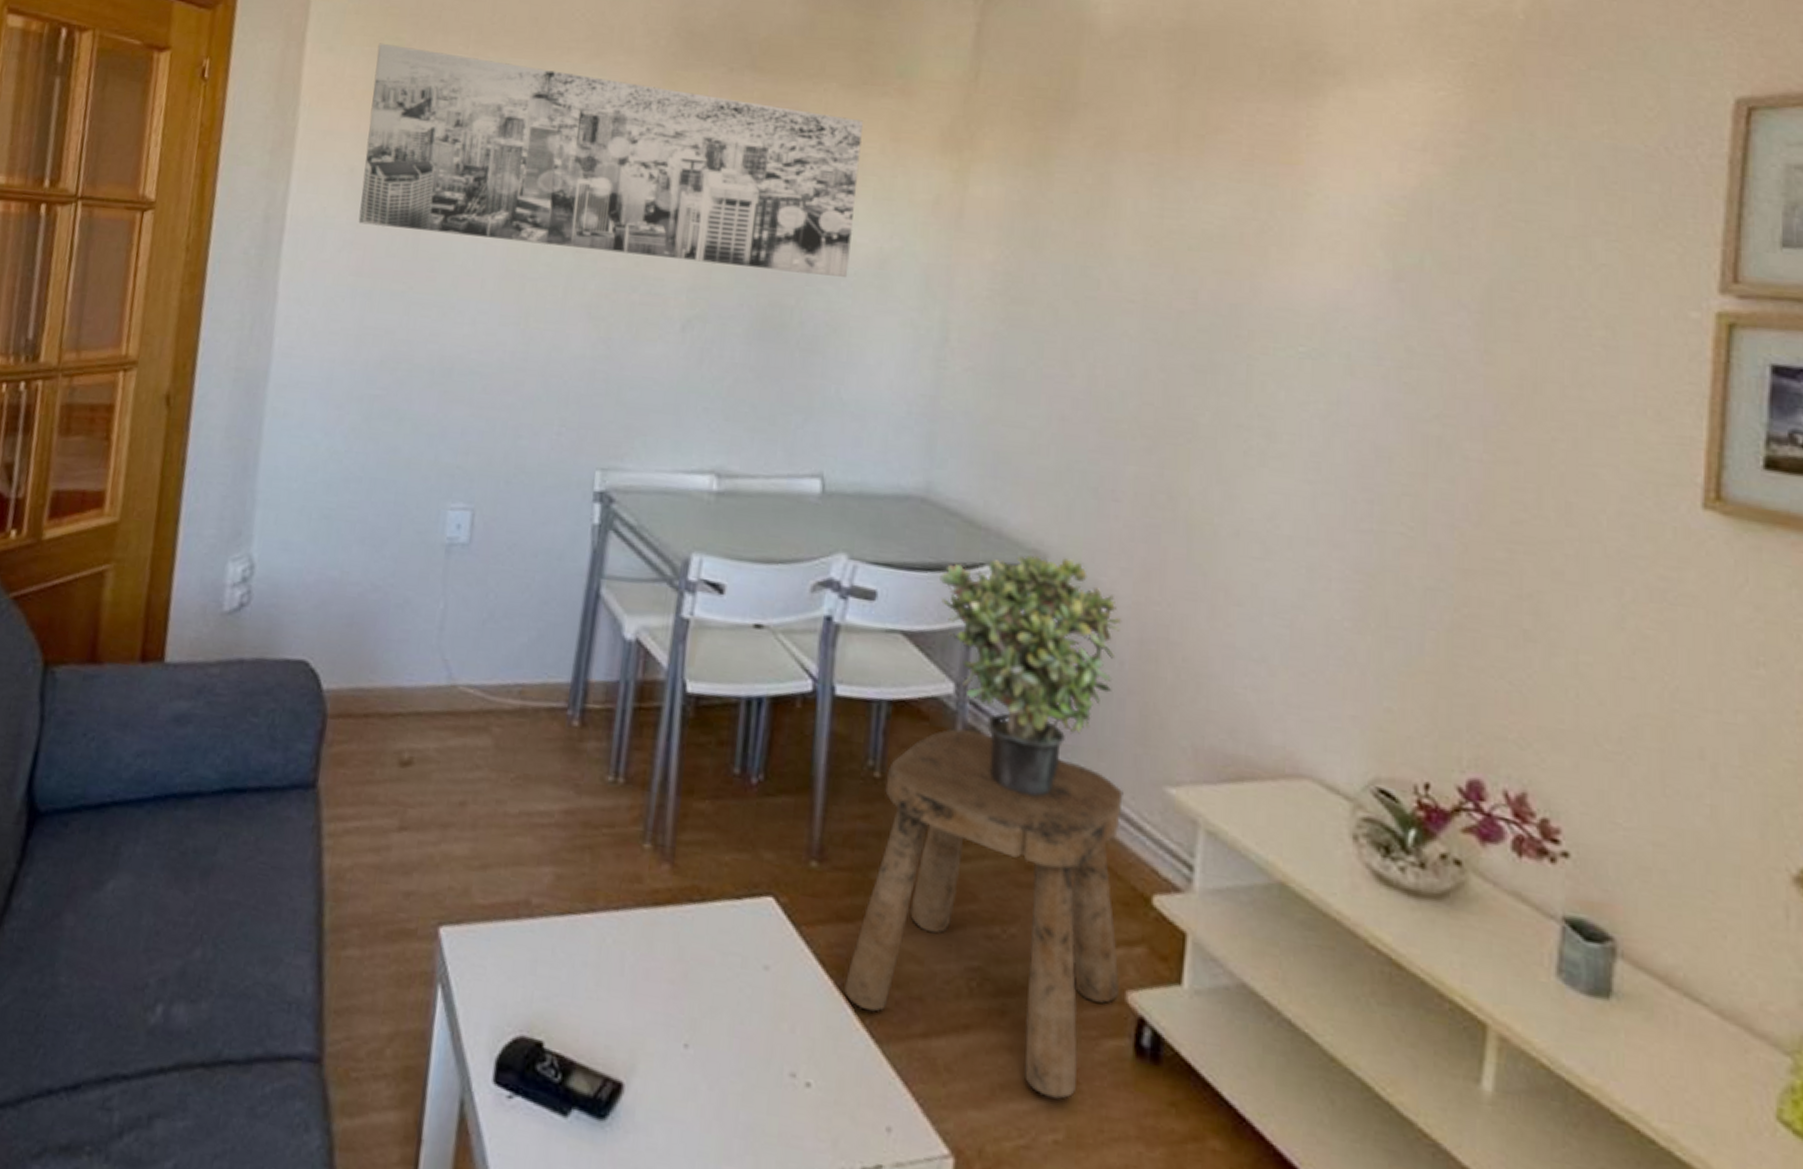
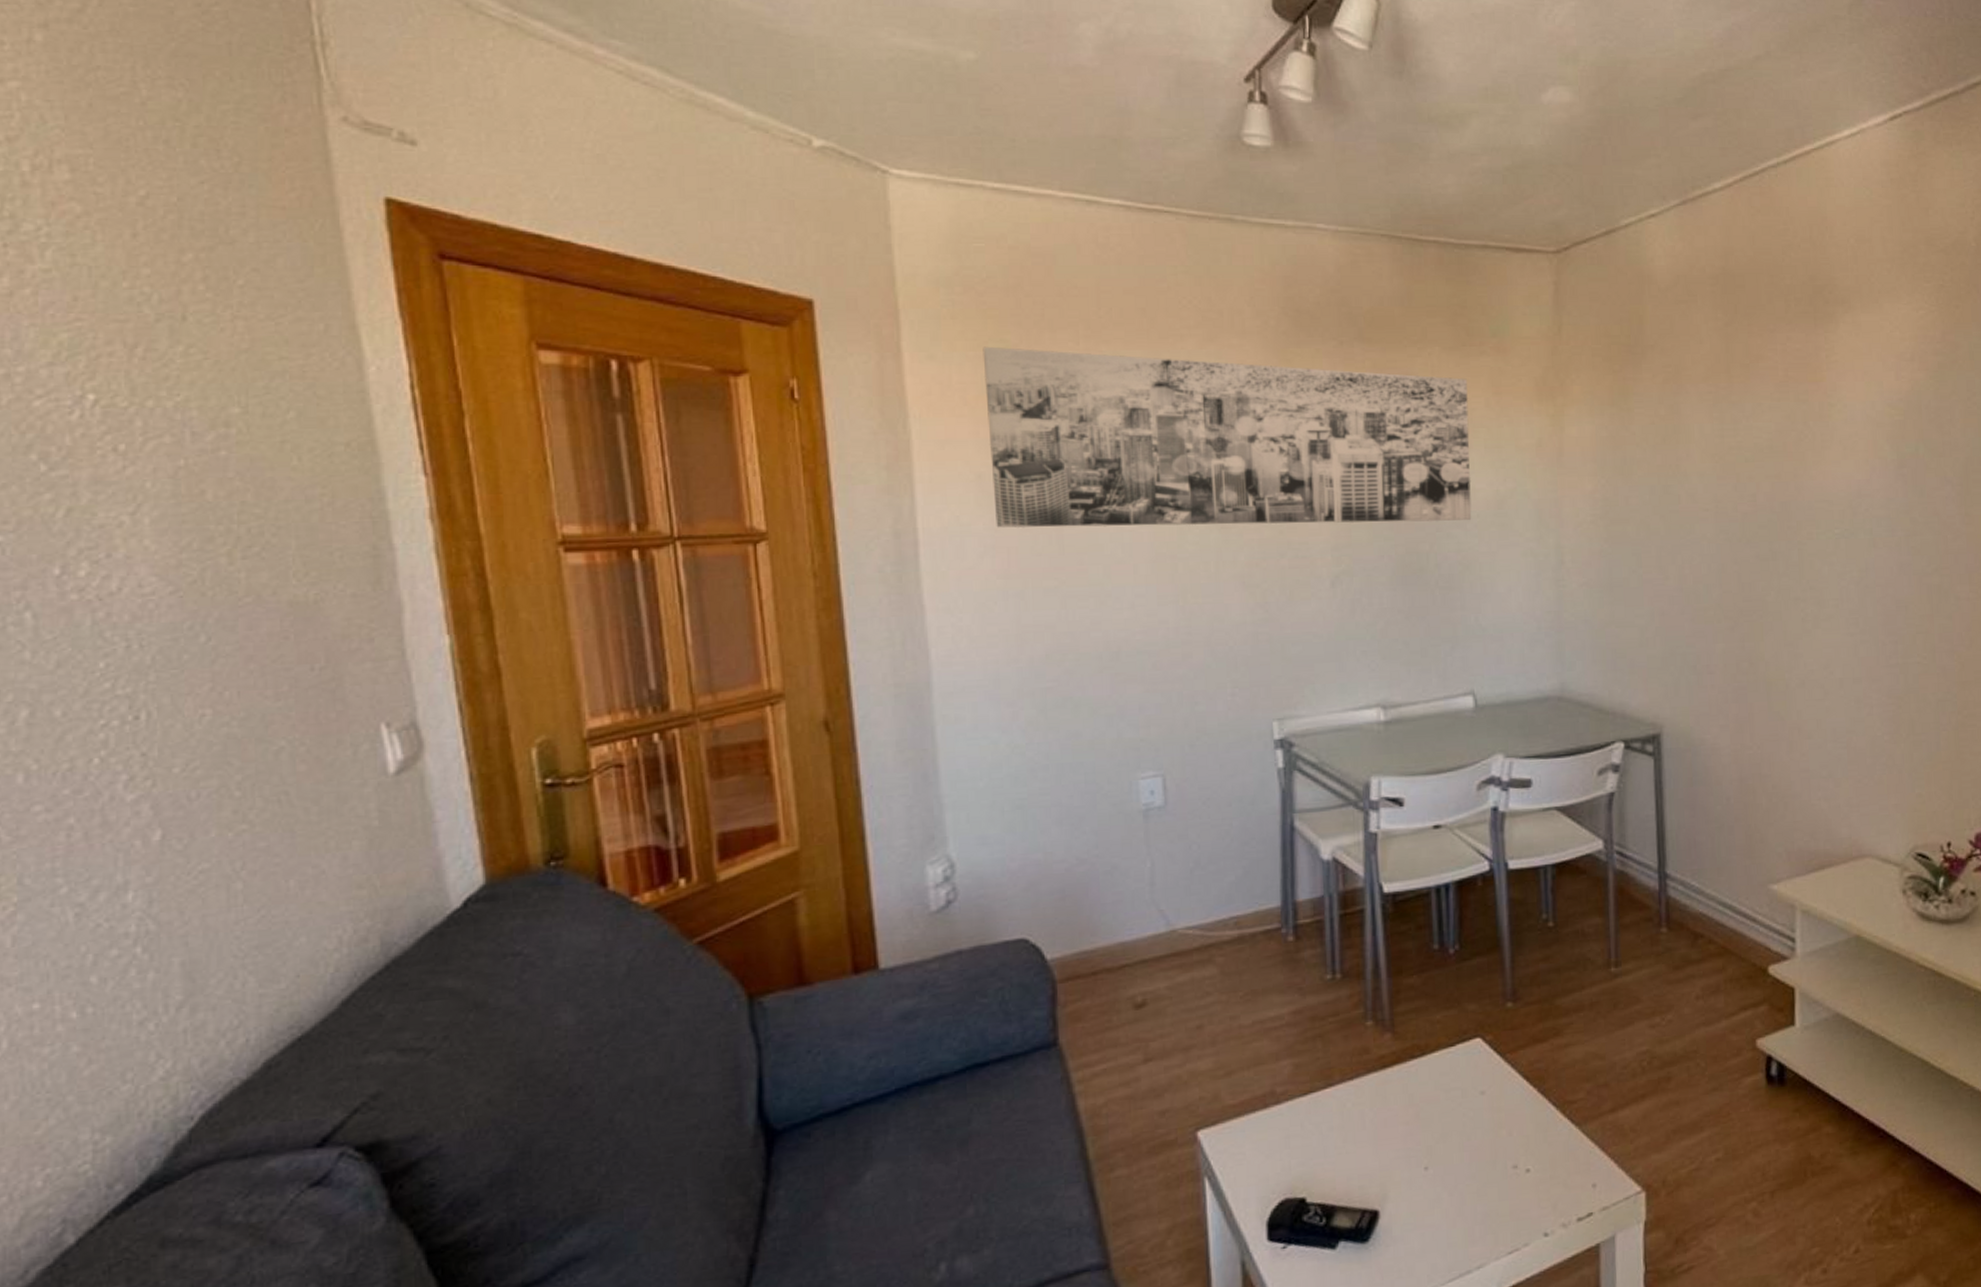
stool: present [843,728,1124,1099] -> none [1545,874,1751,1130]
potted plant: present [940,555,1122,796] -> none [1581,725,1725,914]

